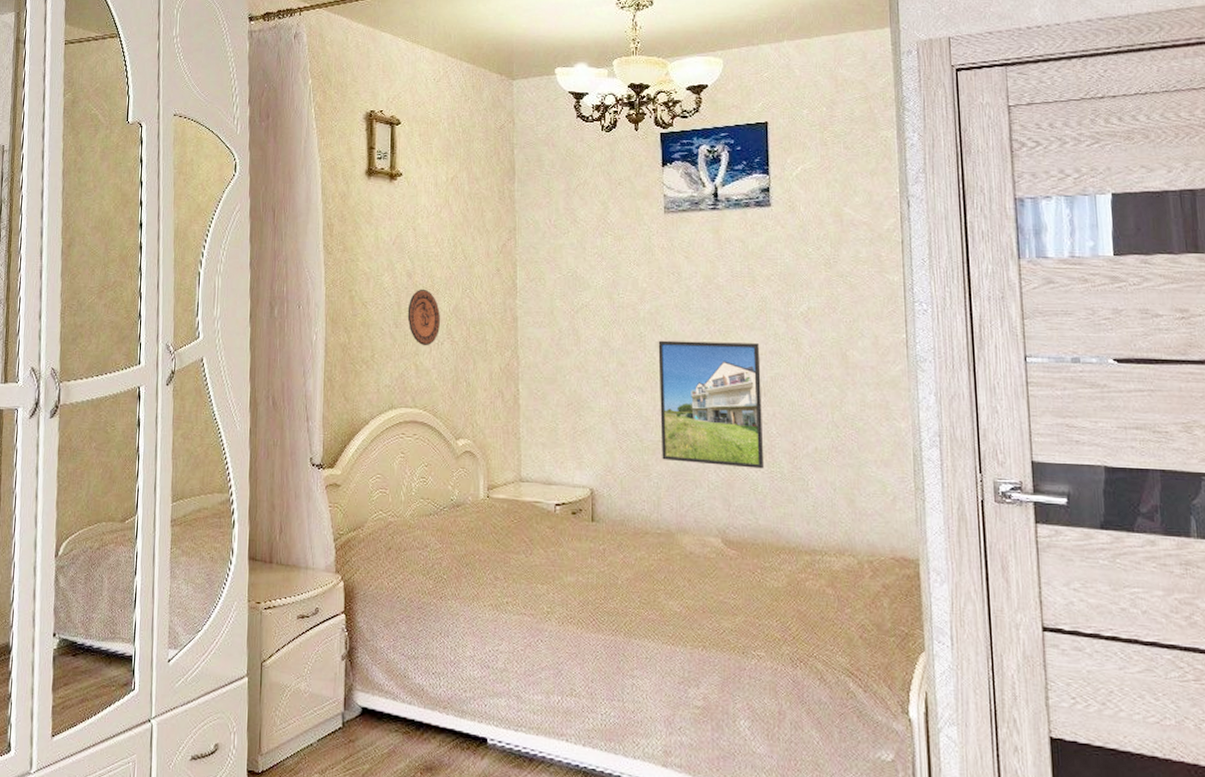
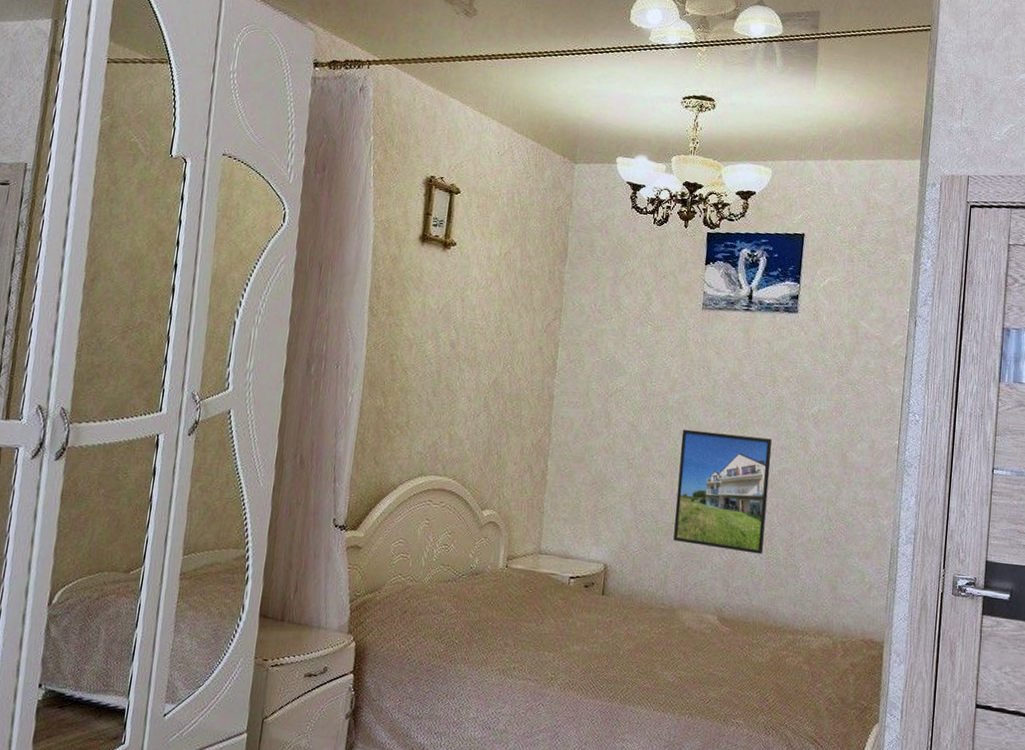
decorative plate: present [407,289,440,346] -> none [446,360,480,417]

